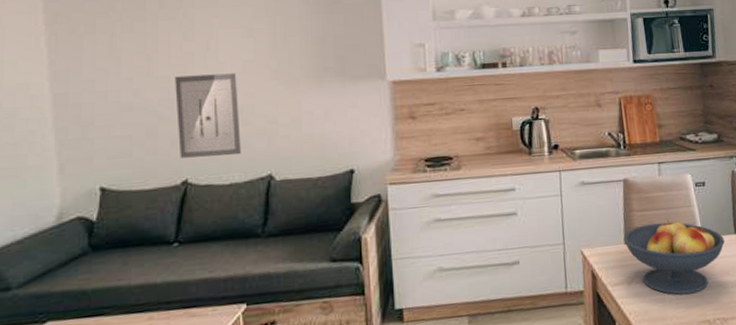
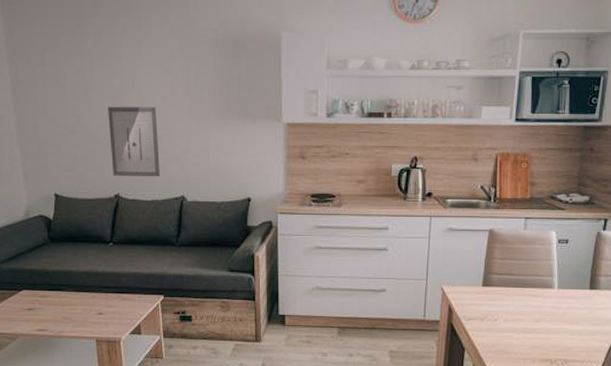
fruit bowl: present [623,219,725,295] -> none [482,270,578,336]

